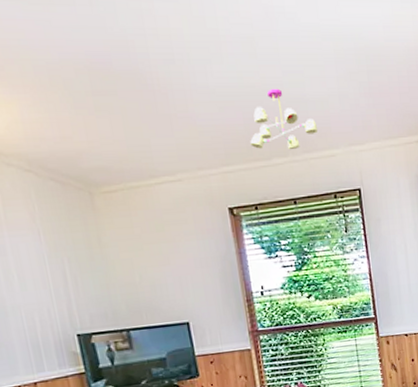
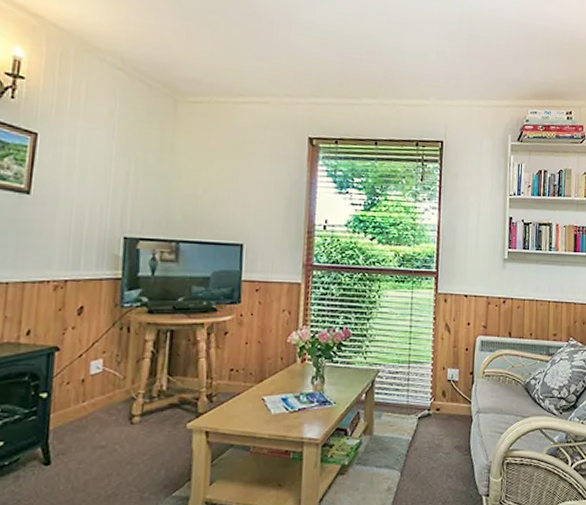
ceiling light fixture: present [250,88,319,150] -> none [343,34,412,94]

